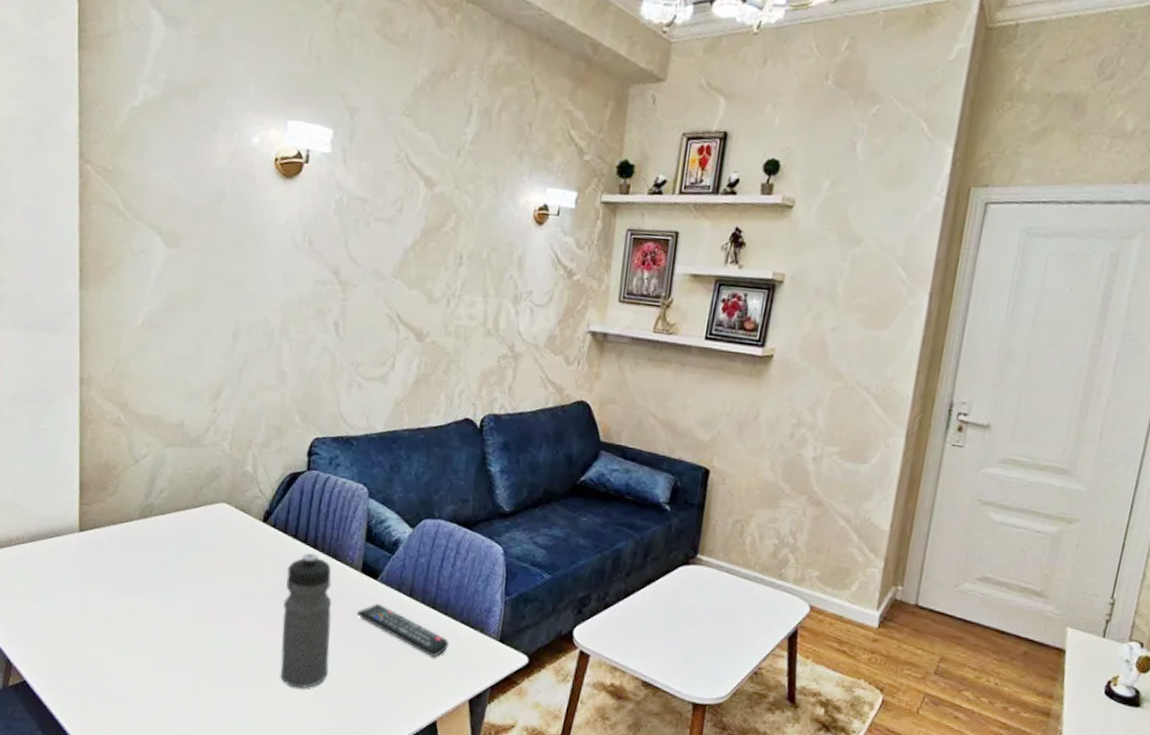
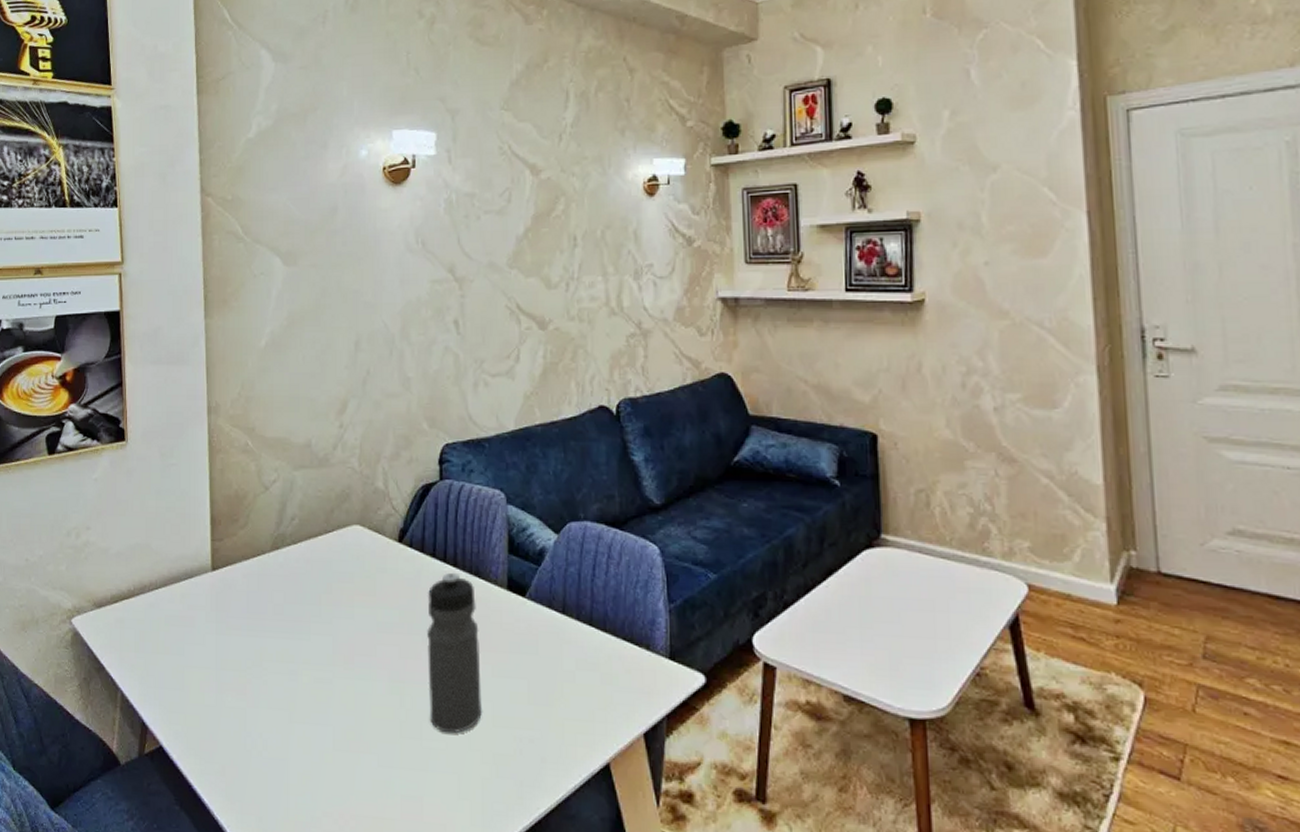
remote control: present [357,604,450,657] -> none [507,625,614,683]

